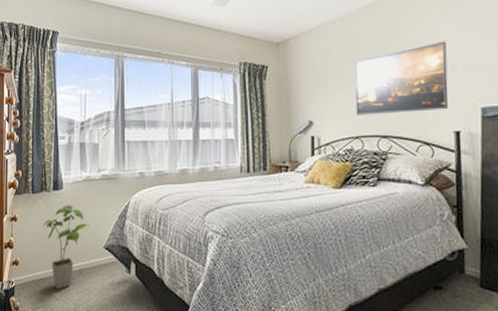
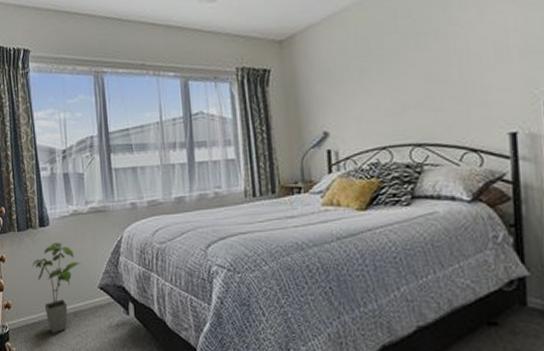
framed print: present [354,41,449,115] -> none [377,19,501,121]

